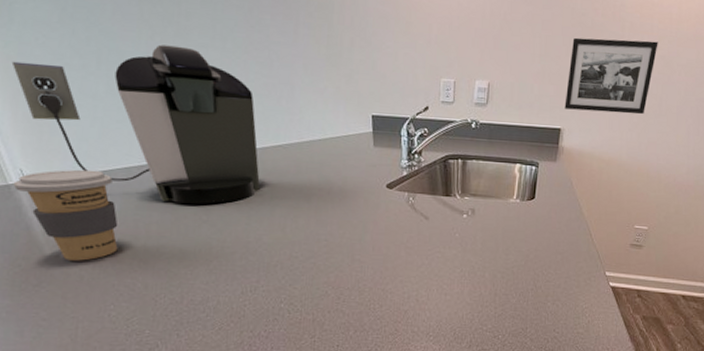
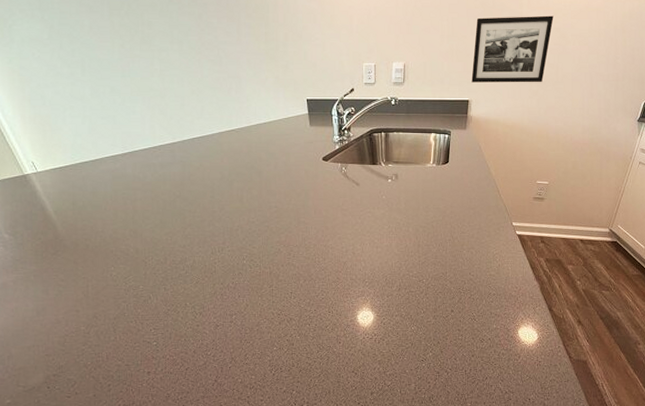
coffee maker: present [11,44,261,204] -> none [16,51,220,182]
coffee cup: present [13,169,118,261] -> none [28,159,113,233]

